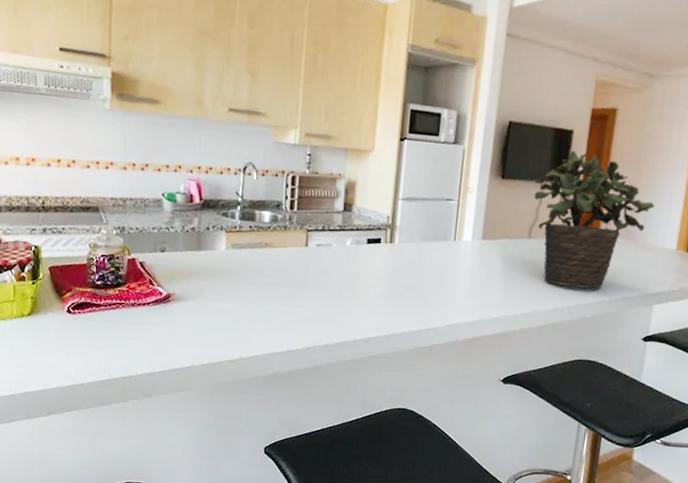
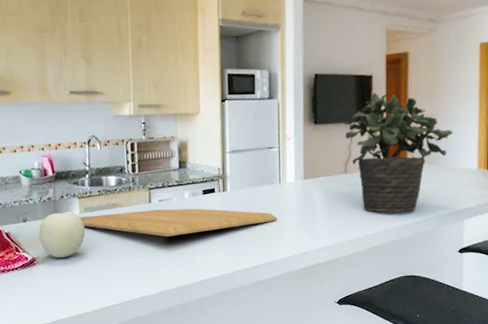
fruit: none [177,245,230,297] -> present [38,211,85,258]
chopping board: none [224,253,447,287] -> present [79,208,277,236]

